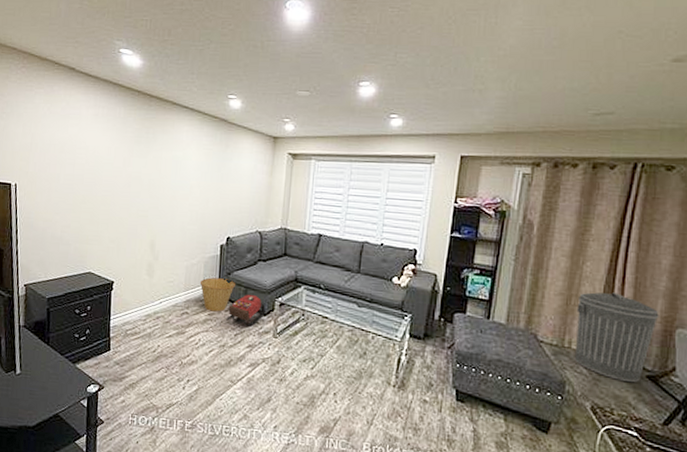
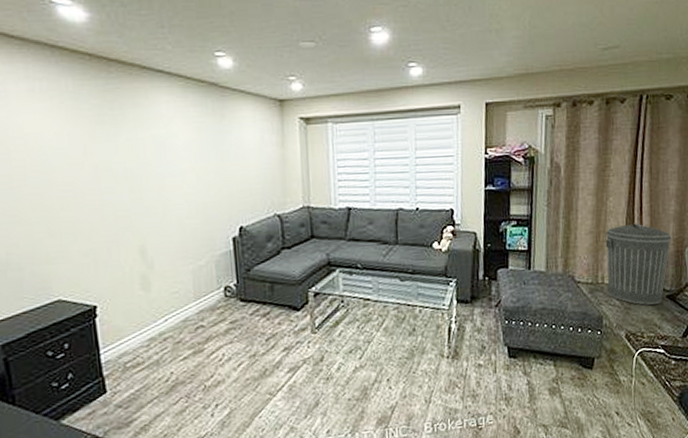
basket: present [199,277,235,312] -> none [213,276,258,319]
backpack: present [226,294,266,327] -> none [253,289,299,327]

